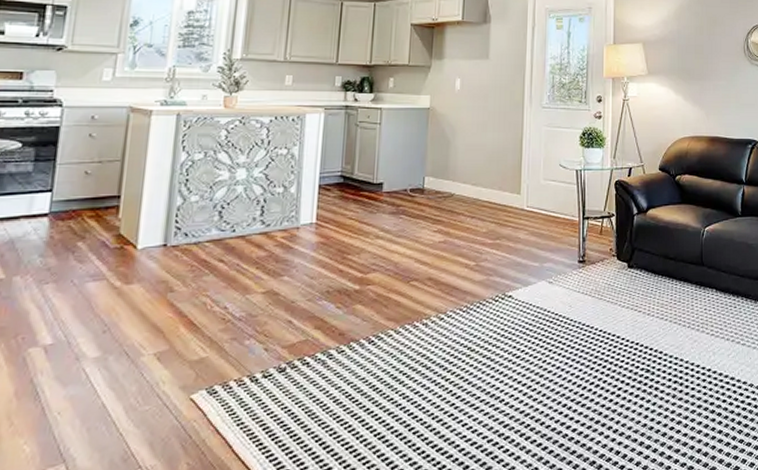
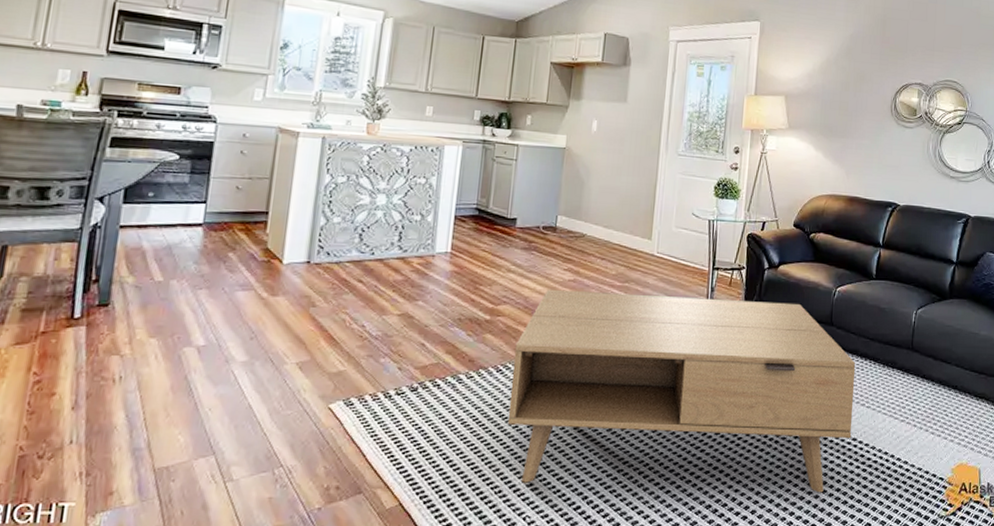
coffee table: none [382,246,729,458] -> present [507,289,856,493]

